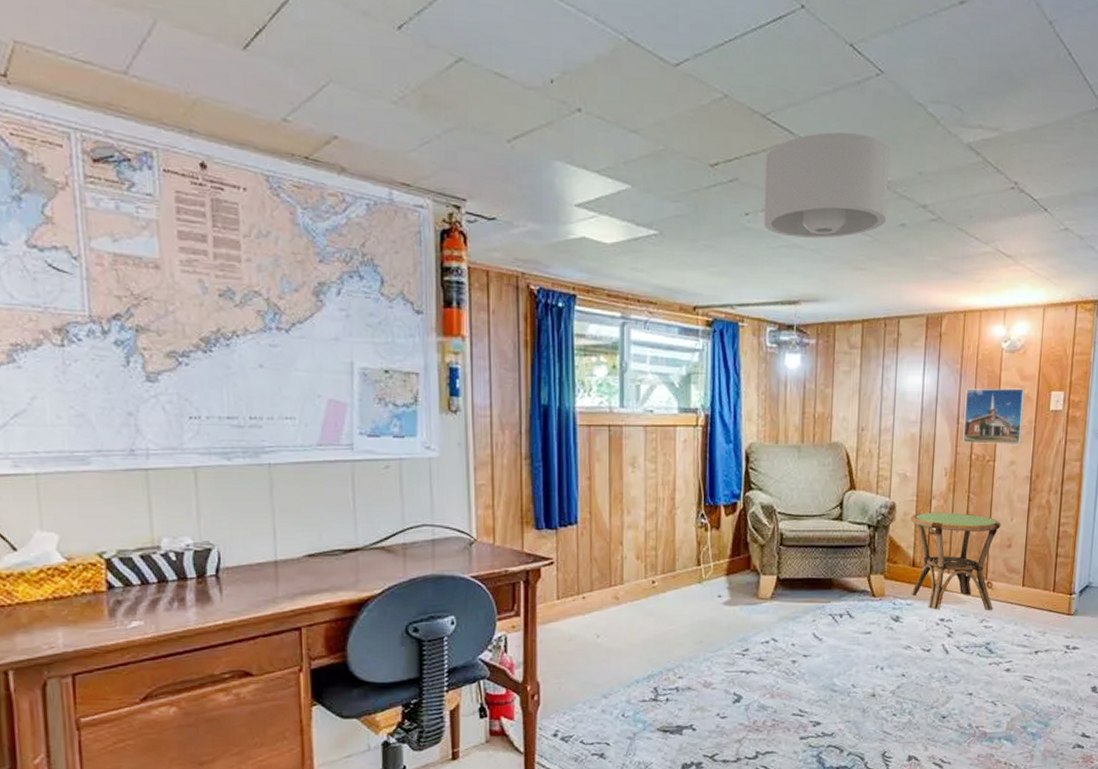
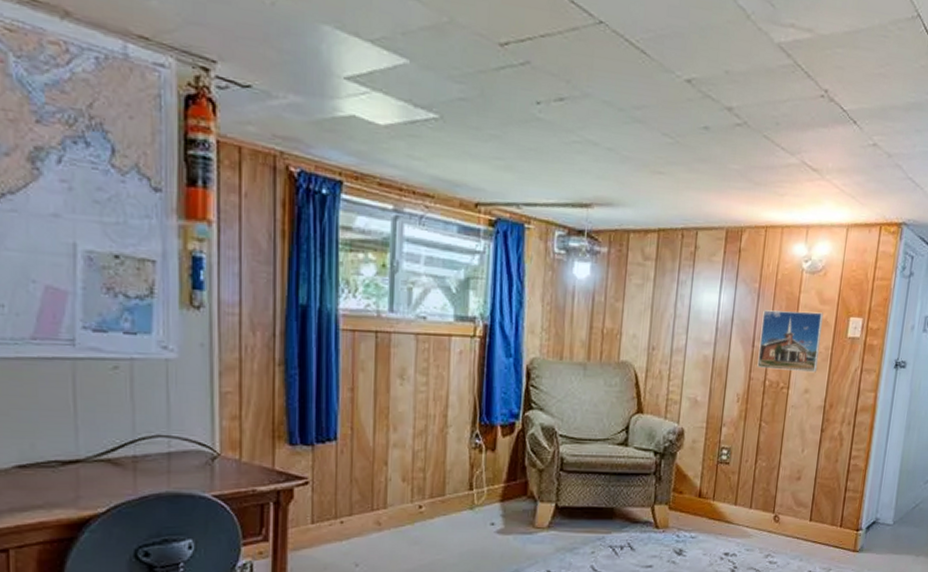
ceiling light: present [763,132,889,238] -> none [556,18,695,137]
side table: present [910,512,1001,610] -> none [695,440,792,545]

